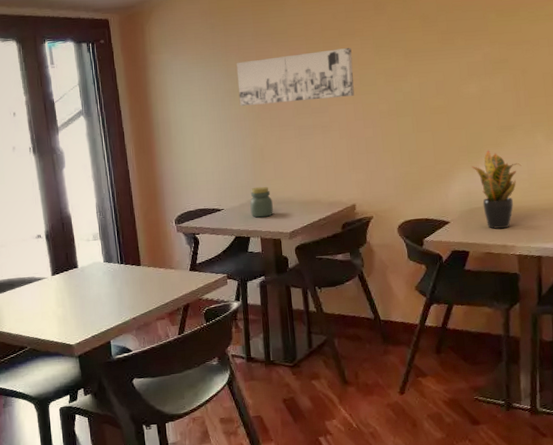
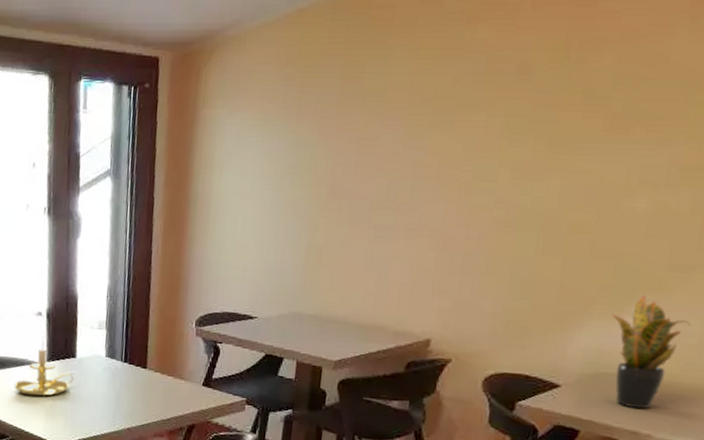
candle holder: none [25,254,82,308] -> present [14,335,78,396]
wall art: present [236,48,355,106] -> none [302,125,471,193]
jar: present [250,186,273,218] -> none [290,296,321,336]

